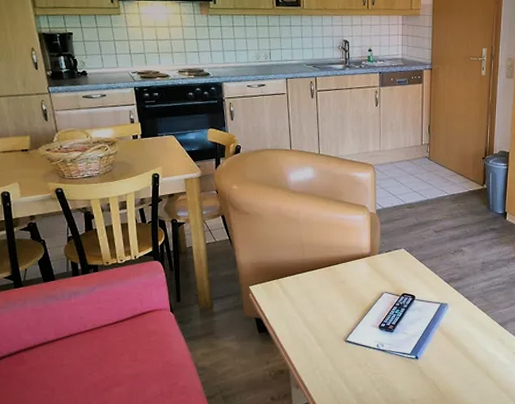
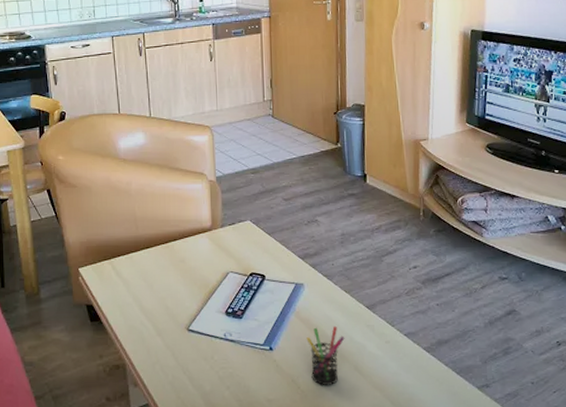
pen holder: none [447,339,480,388] -> present [306,325,345,385]

